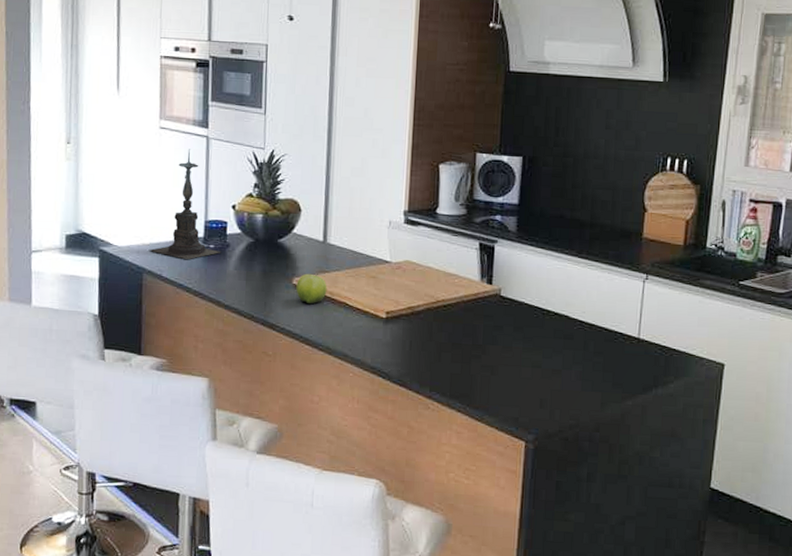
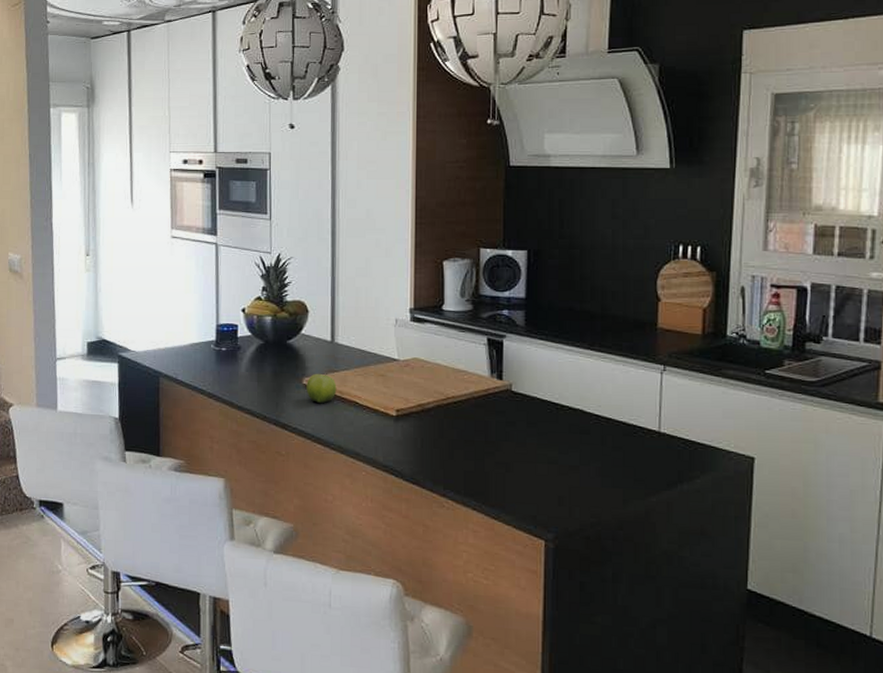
candle holder: present [148,149,221,260] -> none [164,256,233,363]

